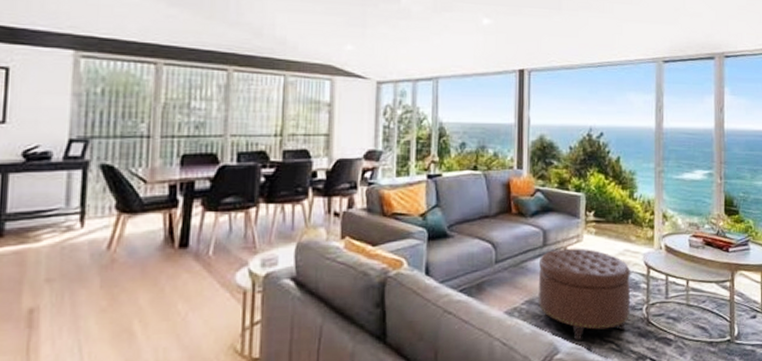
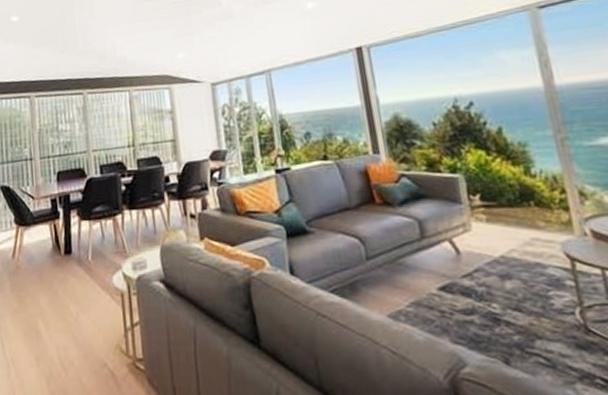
ottoman: present [539,248,630,341] -> none [419,238,558,351]

